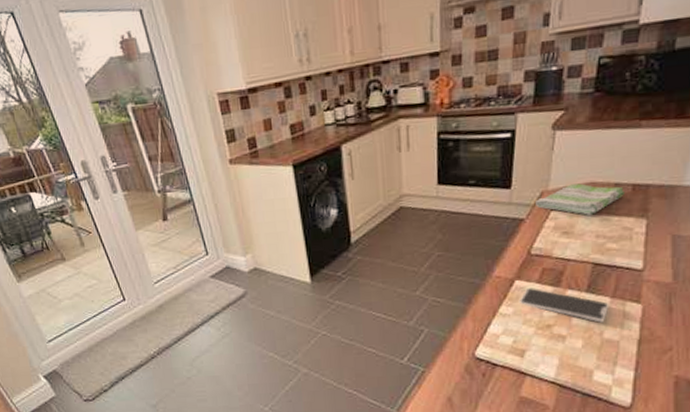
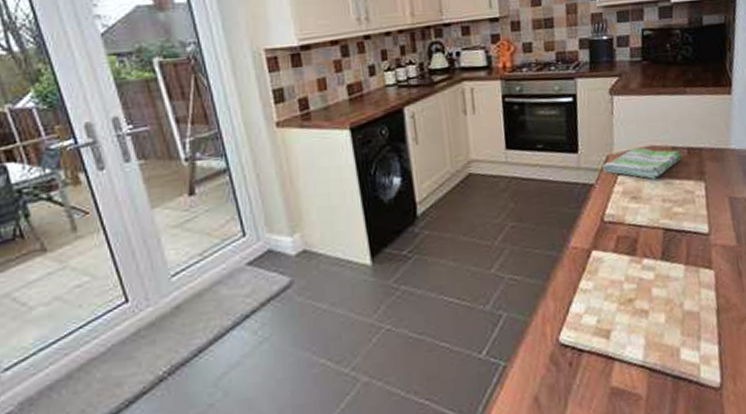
smartphone: present [518,288,609,323] -> none [597,258,685,293]

